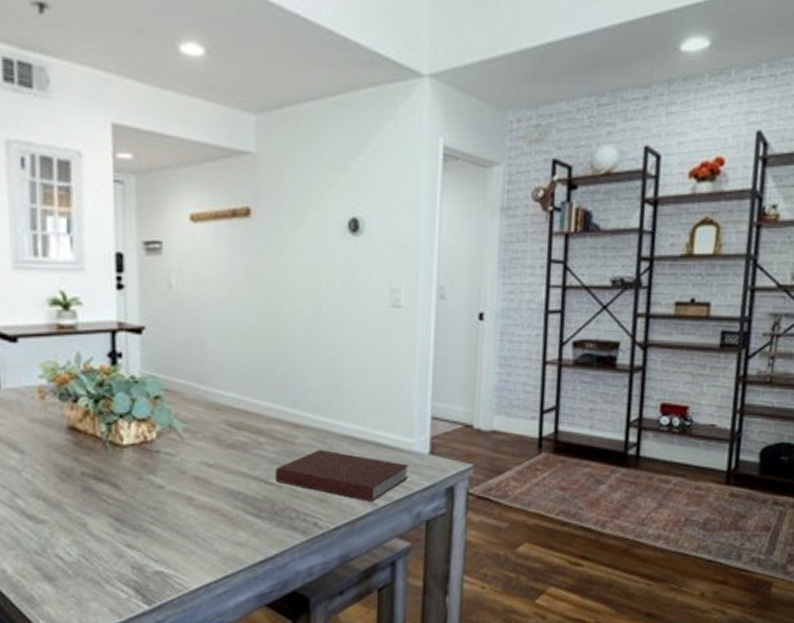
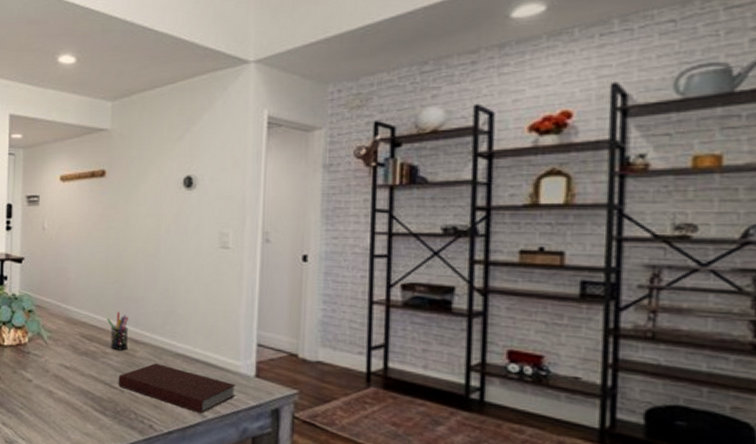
pen holder: none [258,391,287,438] -> present [106,312,129,350]

